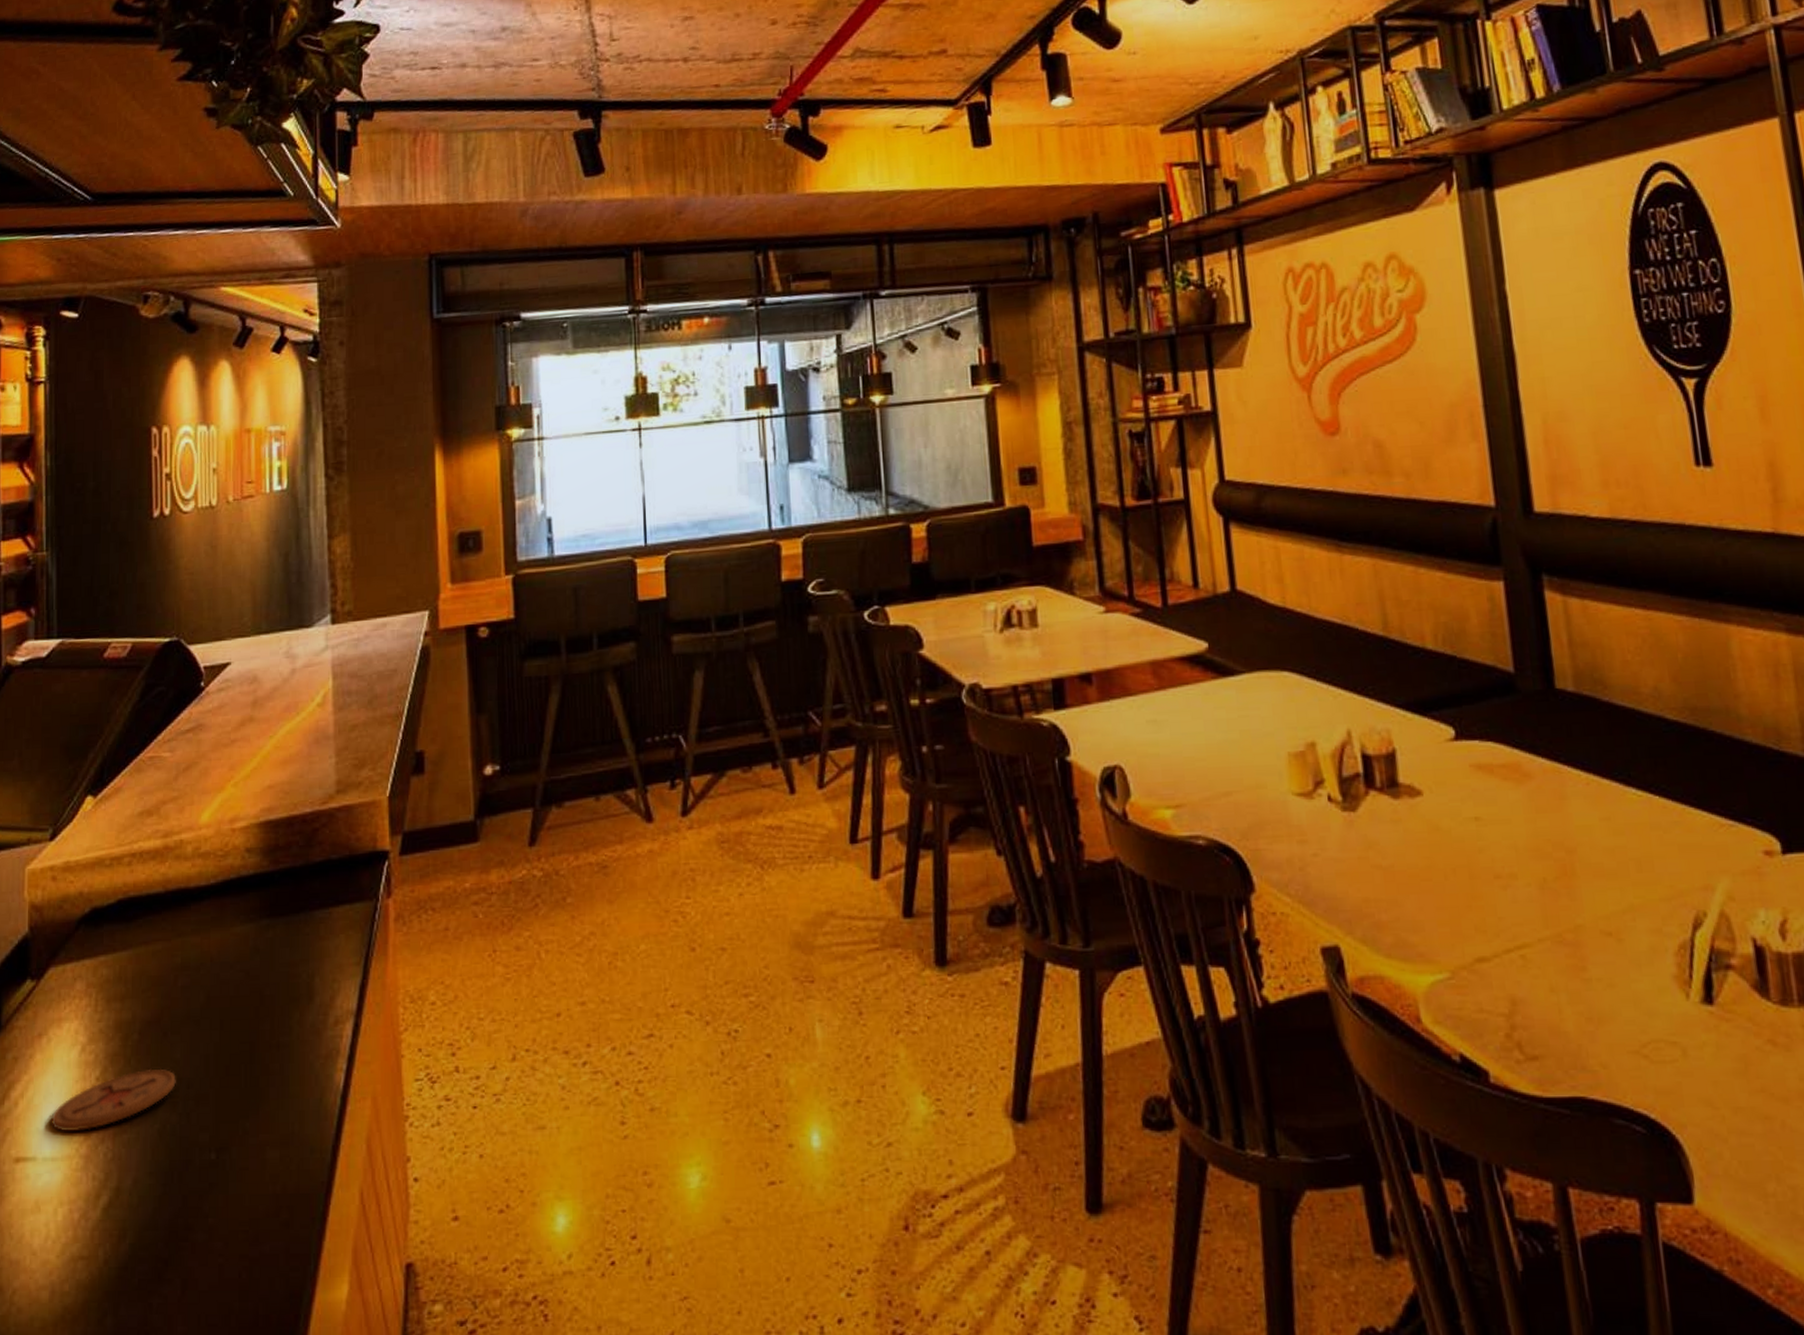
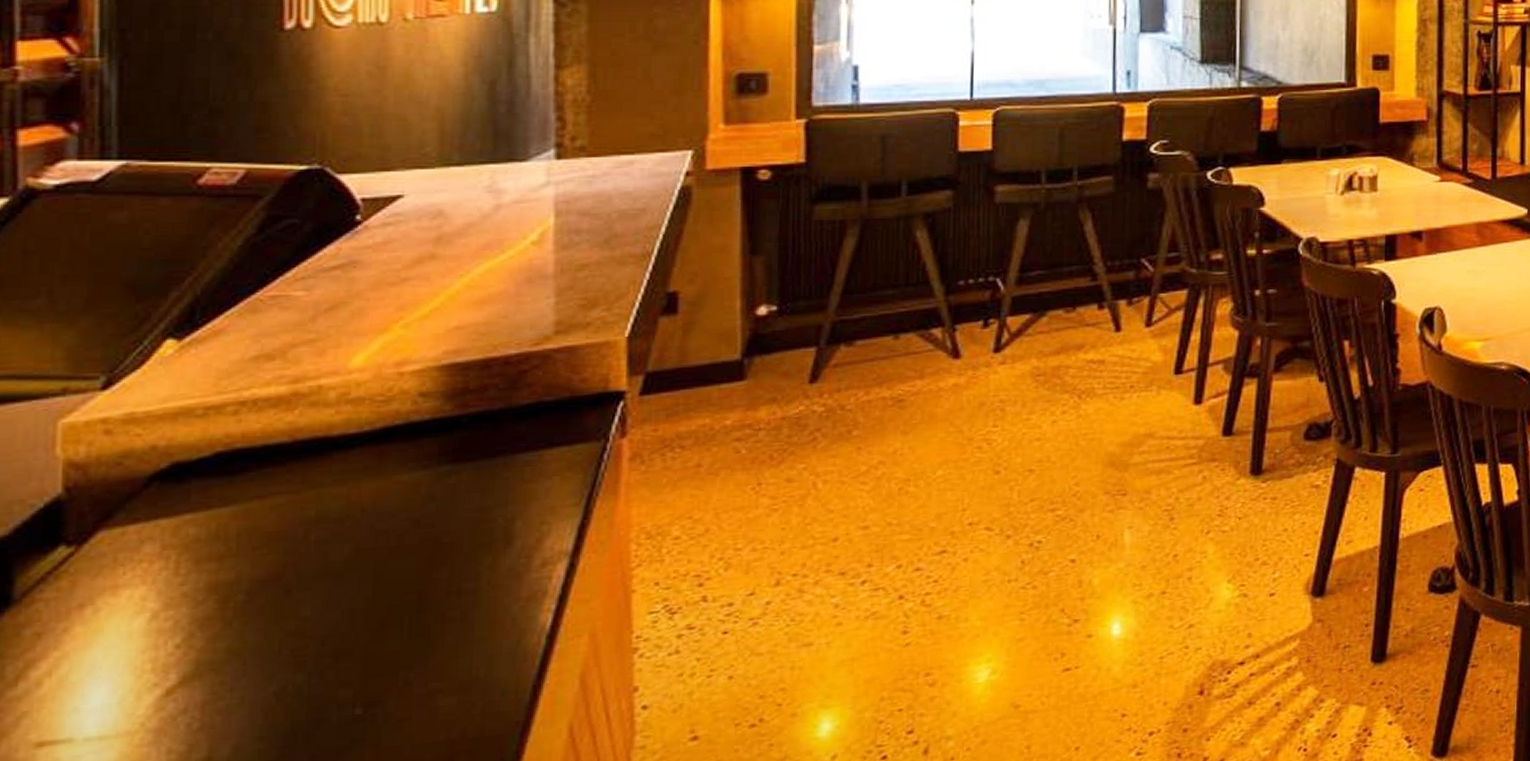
coaster: present [51,1068,176,1132] -> none [98,628,304,708]

